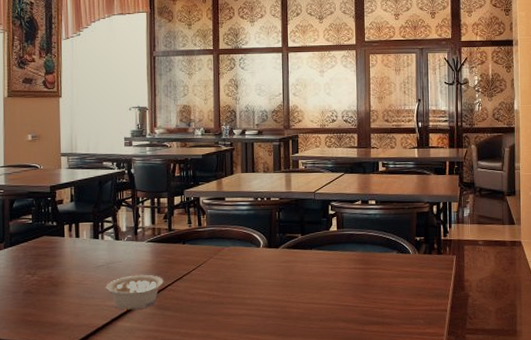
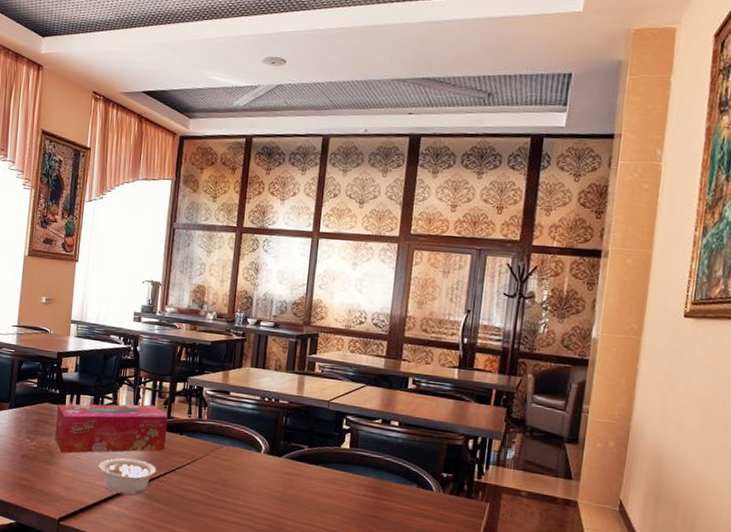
tissue box: none [56,221,170,283] -> present [54,404,168,454]

